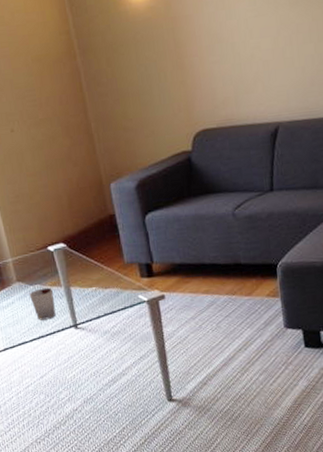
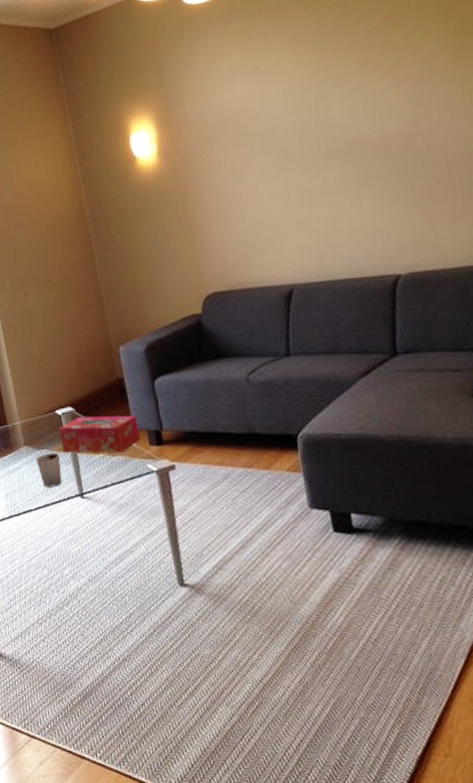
tissue box: none [51,250,132,287] -> present [59,415,141,453]

